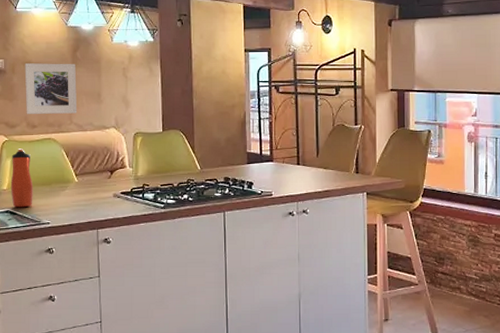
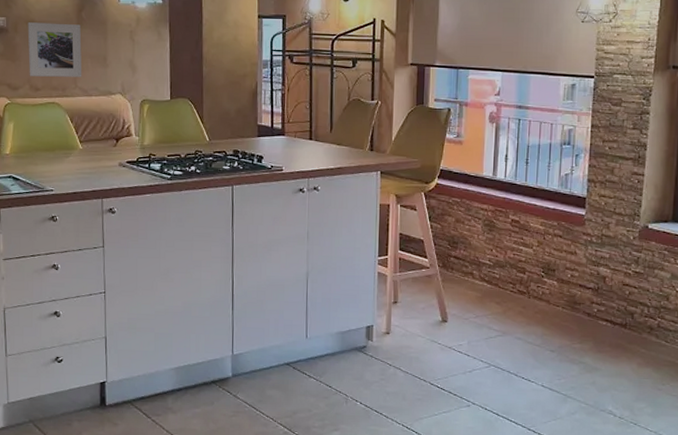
water bottle: present [10,149,33,208] -> none [13,112,37,174]

